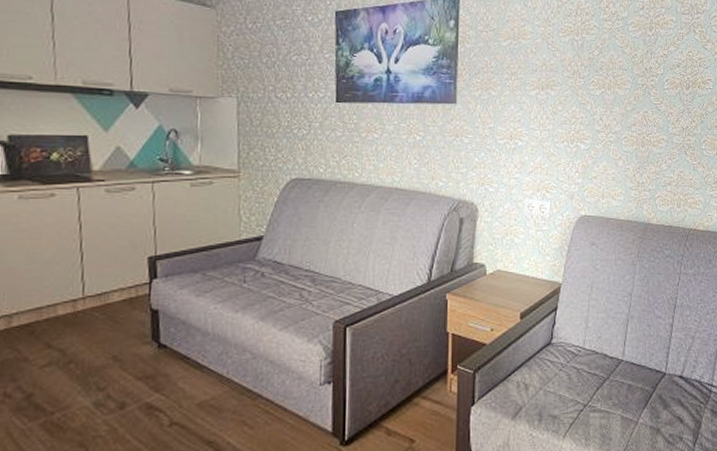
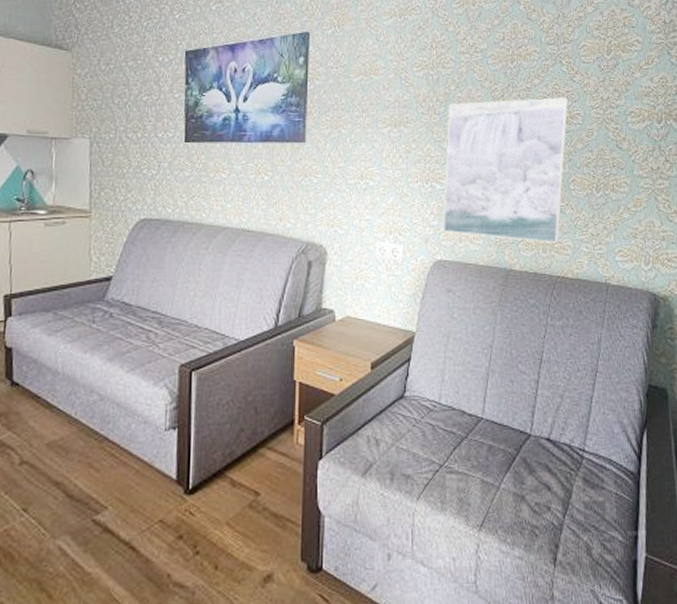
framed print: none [586,64,701,198] -> present [442,97,568,243]

